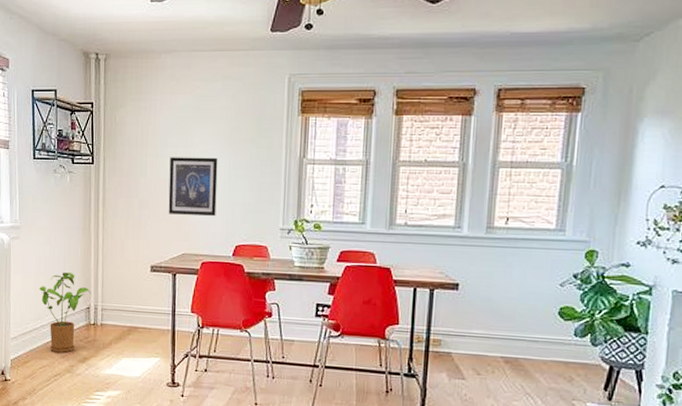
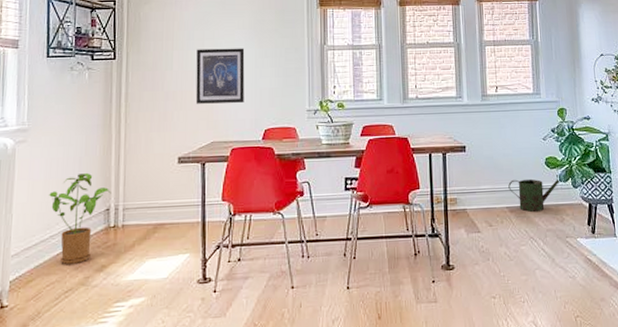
watering can: none [506,327,577,367] -> present [508,175,562,212]

